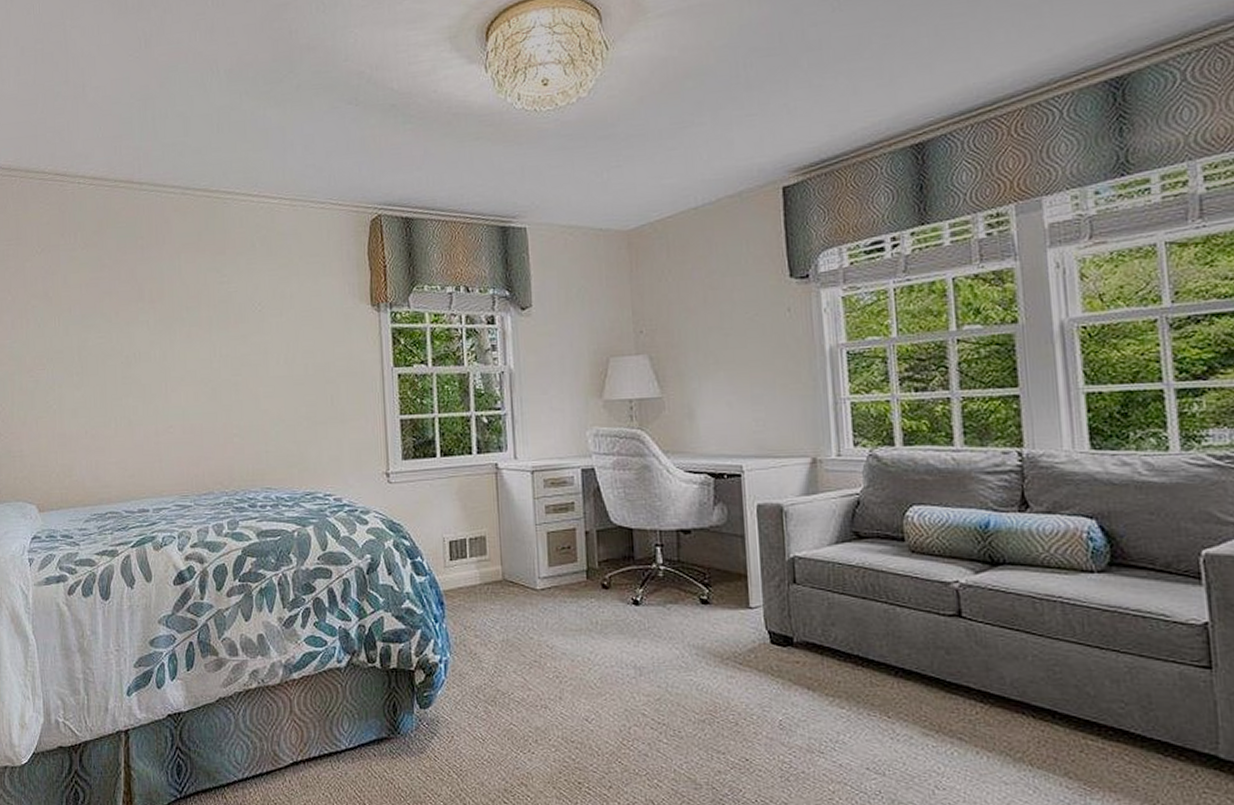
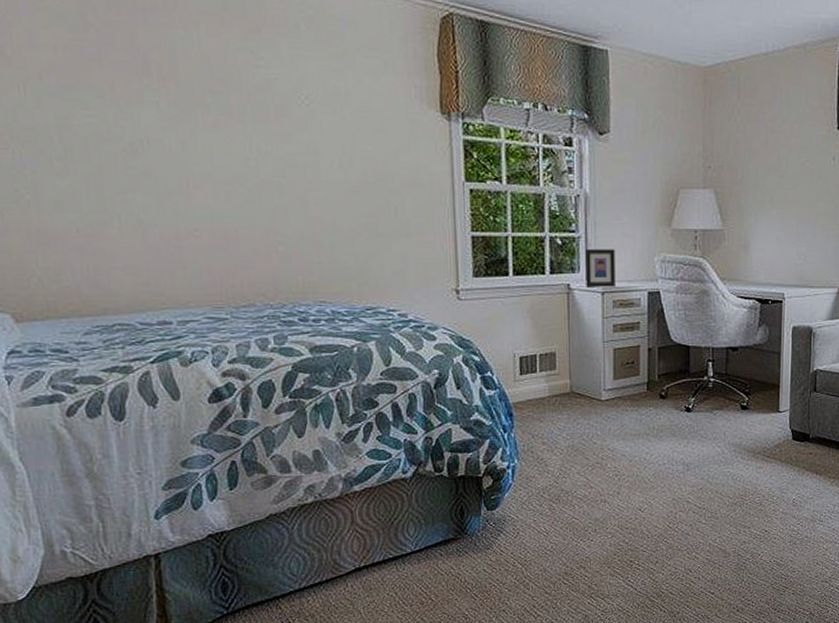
picture frame: none [512,424,545,466] -> present [586,249,615,287]

